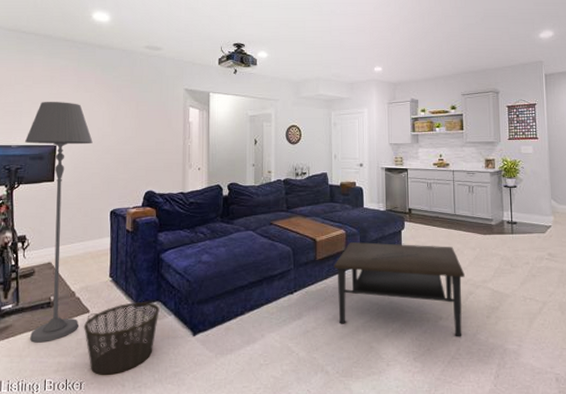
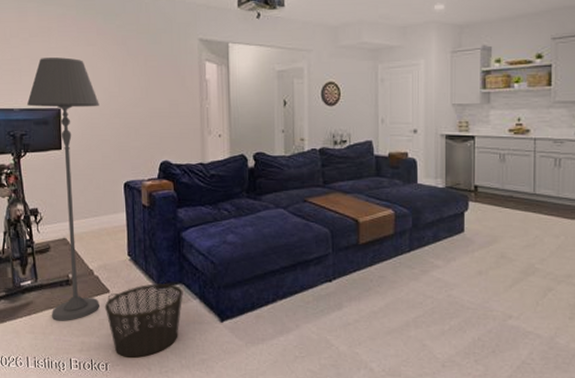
coffee table: present [333,242,465,336] -> none [379,225,544,339]

